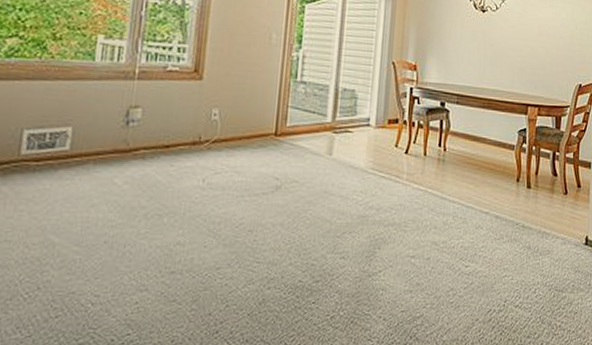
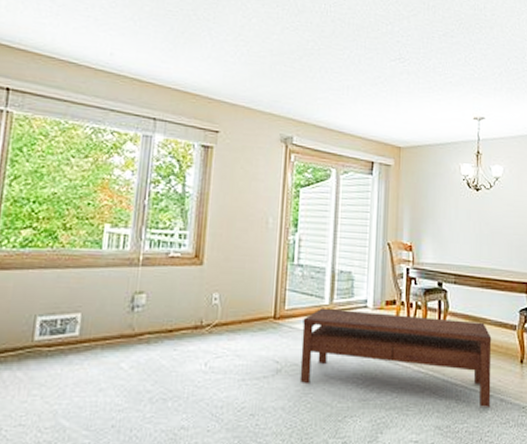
coffee table: none [299,125,491,225] -> present [299,307,492,409]

